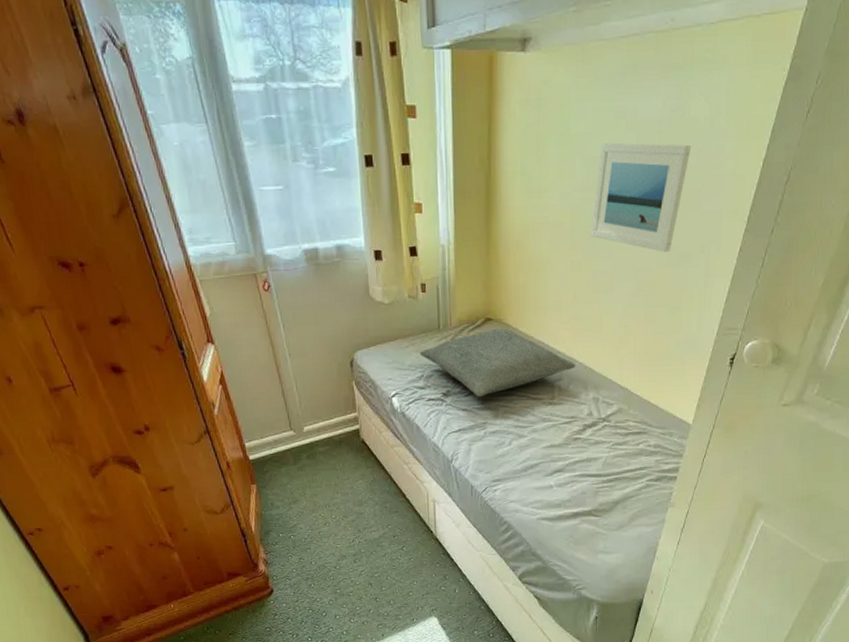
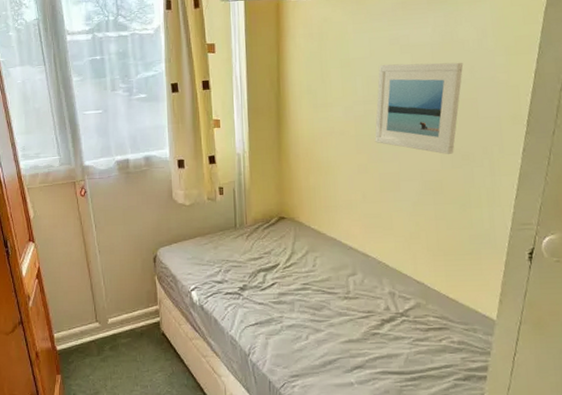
pillow: present [419,328,576,397] -> none [217,226,369,291]

